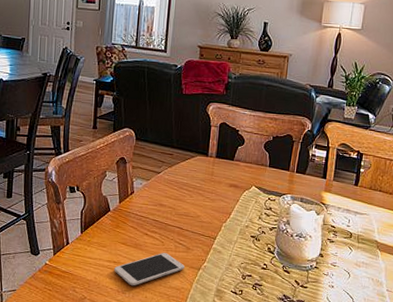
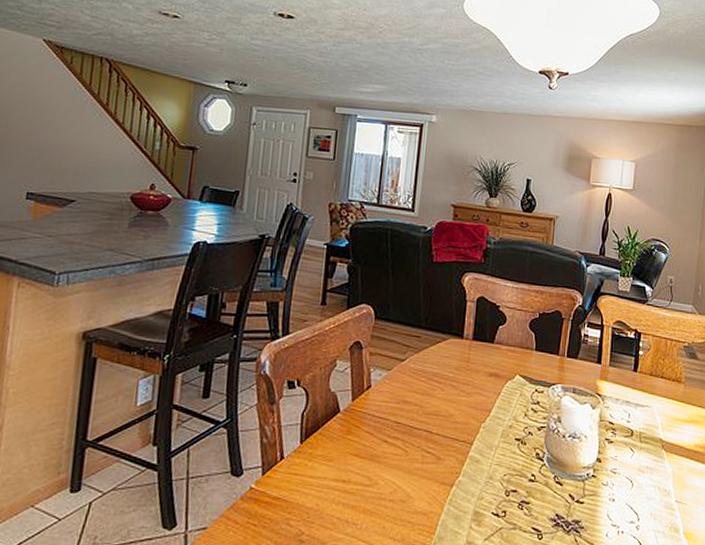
smartphone: present [114,253,184,286] -> none [343,466,434,513]

